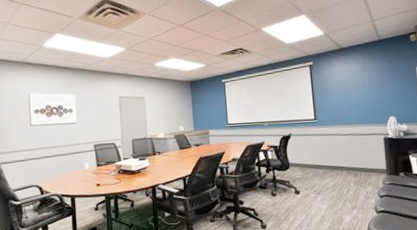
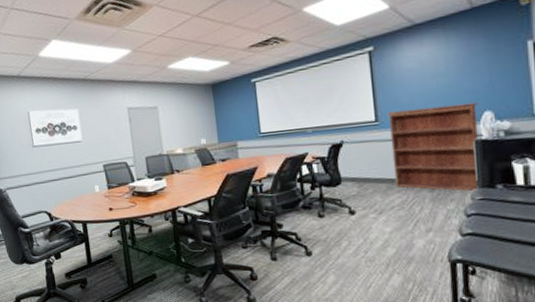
bookcase: none [322,109,387,178] -> present [386,102,478,192]

